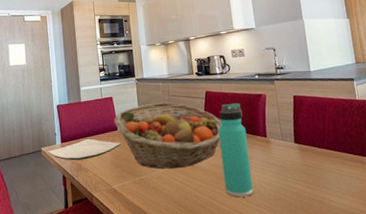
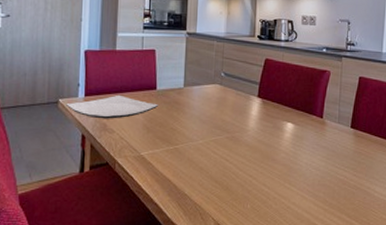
fruit basket: present [114,102,223,169] -> none [154,63,278,140]
thermos bottle: present [218,102,254,198] -> none [268,76,302,179]

